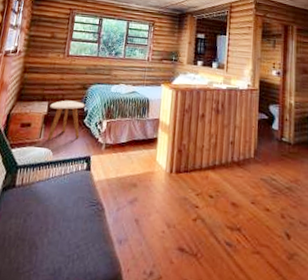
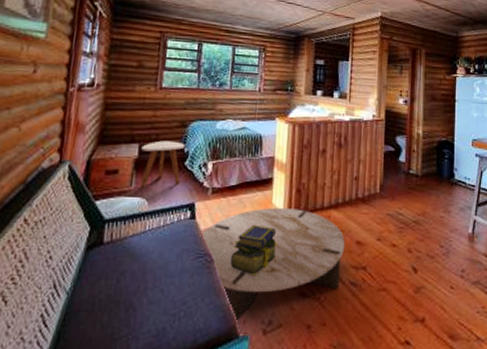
coffee table: none [93,165,221,271] -> present [199,208,345,323]
stack of books: none [118,179,160,228] -> present [230,224,278,276]

